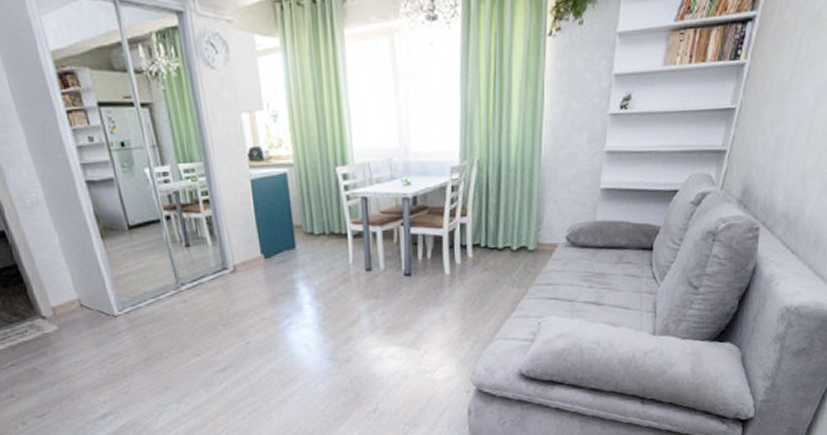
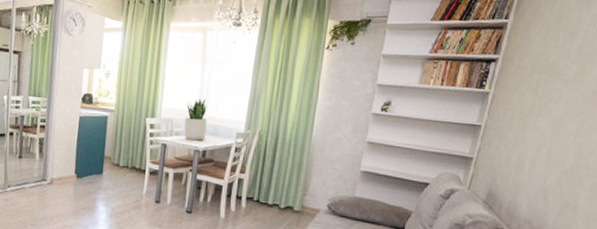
planter: none [384,129,414,186] -> present [184,98,208,141]

